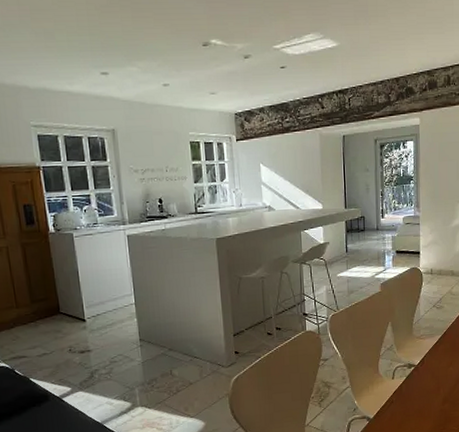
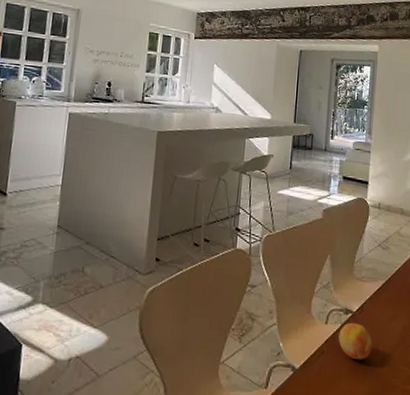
fruit: none [405,373,434,403] -> present [338,322,373,361]

